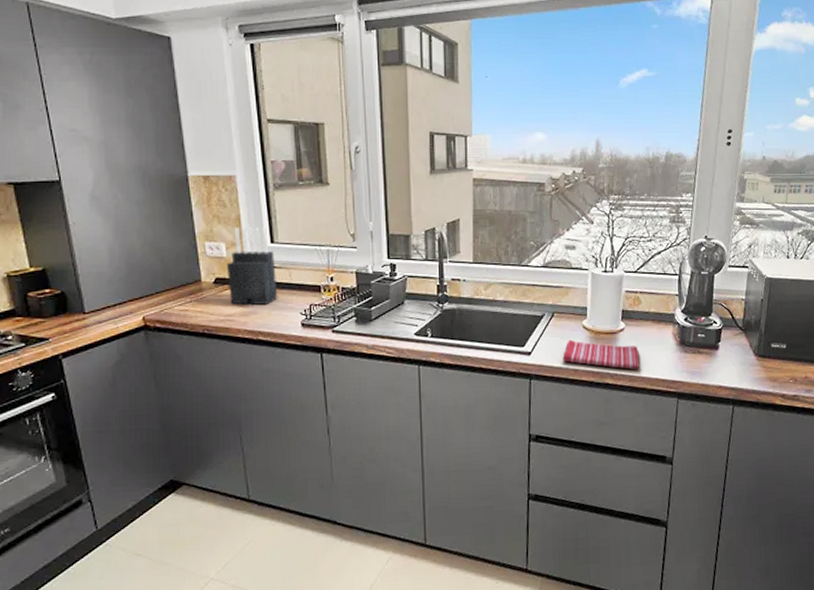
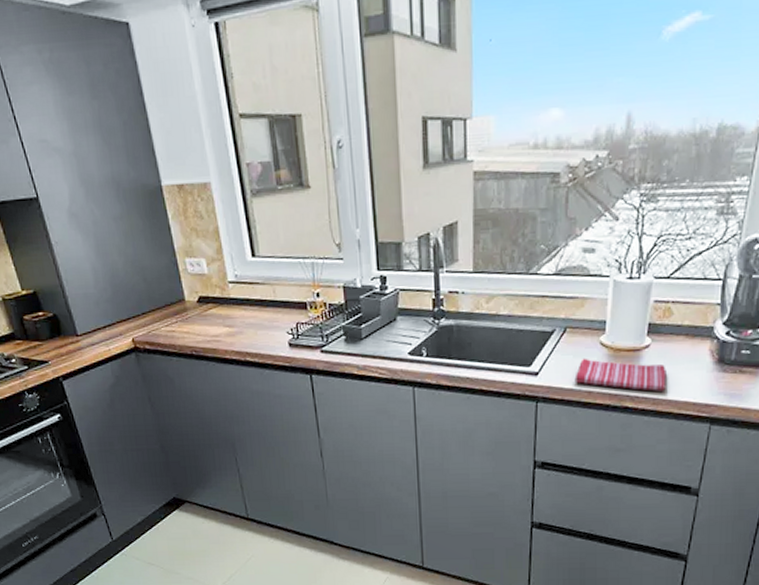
knife block: present [227,227,278,305] -> none [209,240,263,325]

